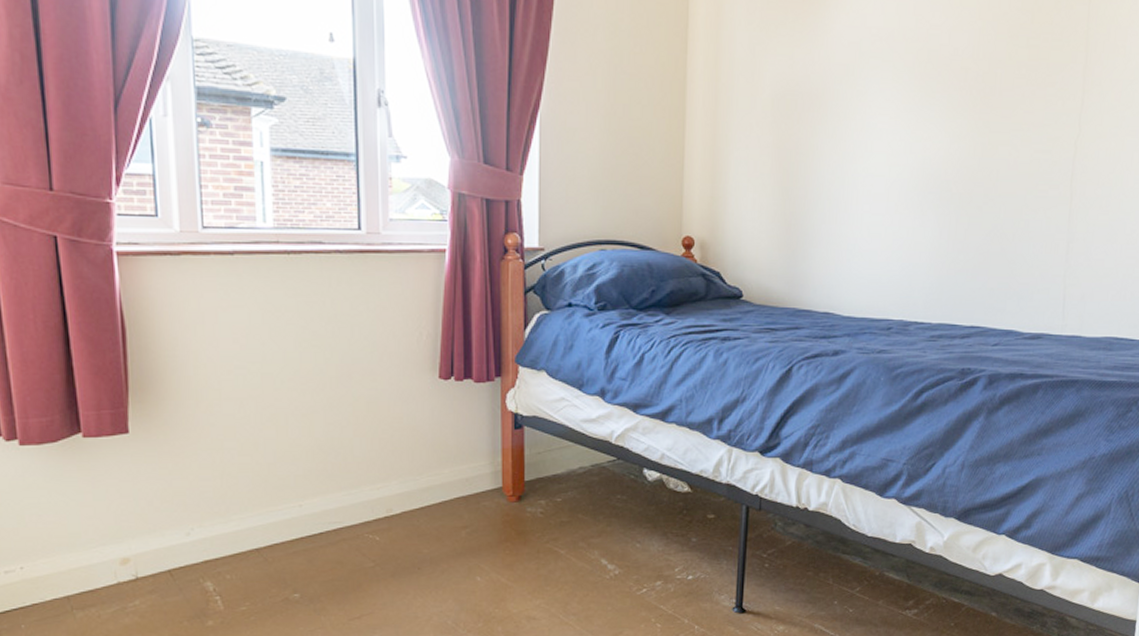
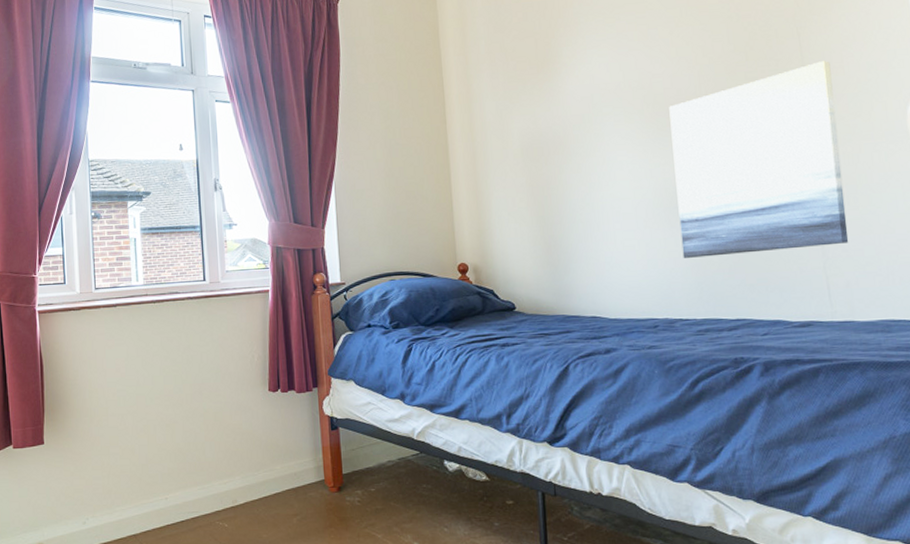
wall art: none [929,36,1114,254] -> present [669,61,849,258]

